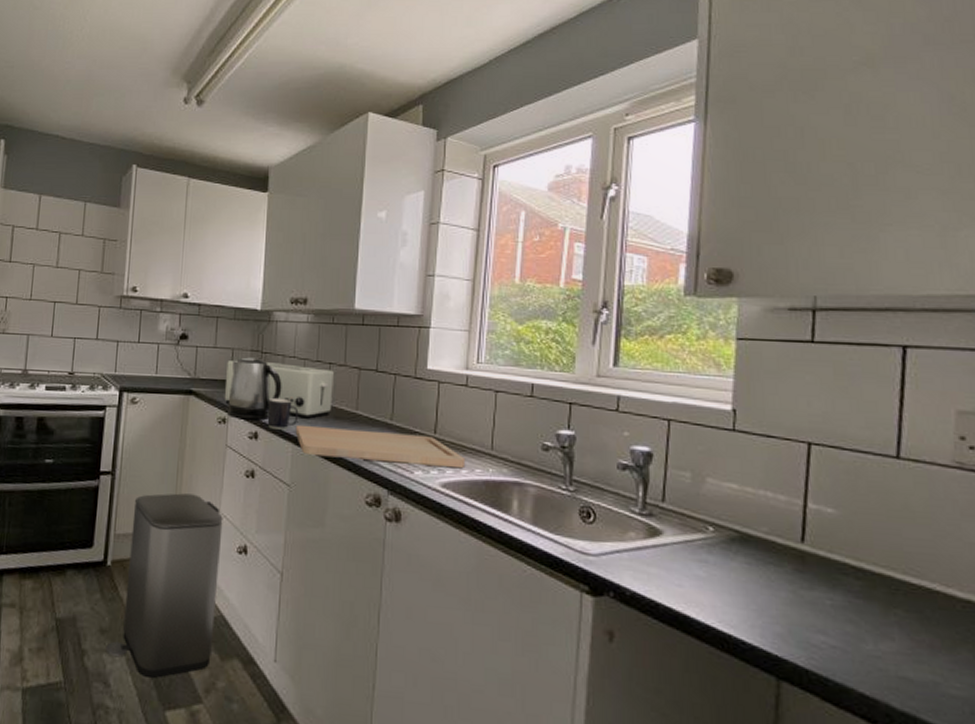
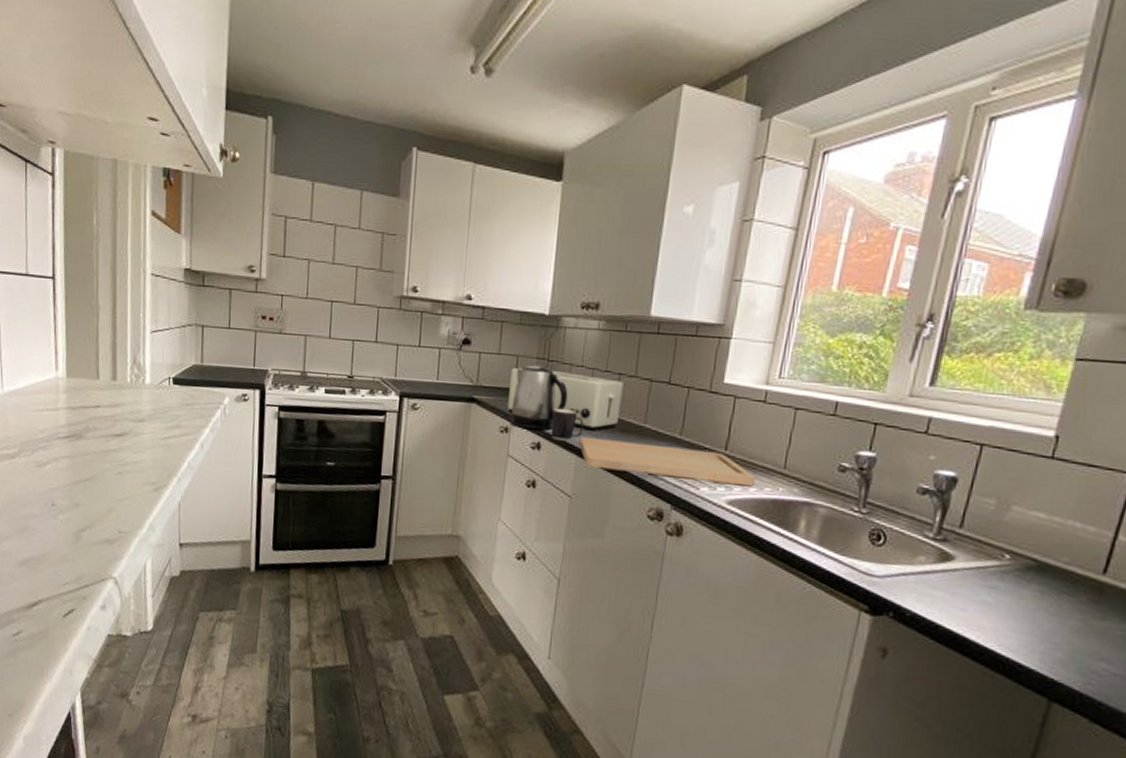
pedal bin: present [105,493,223,678] -> none [388,499,503,667]

